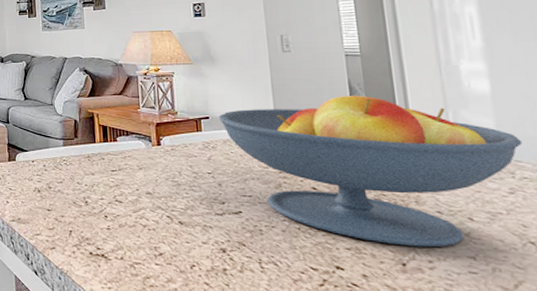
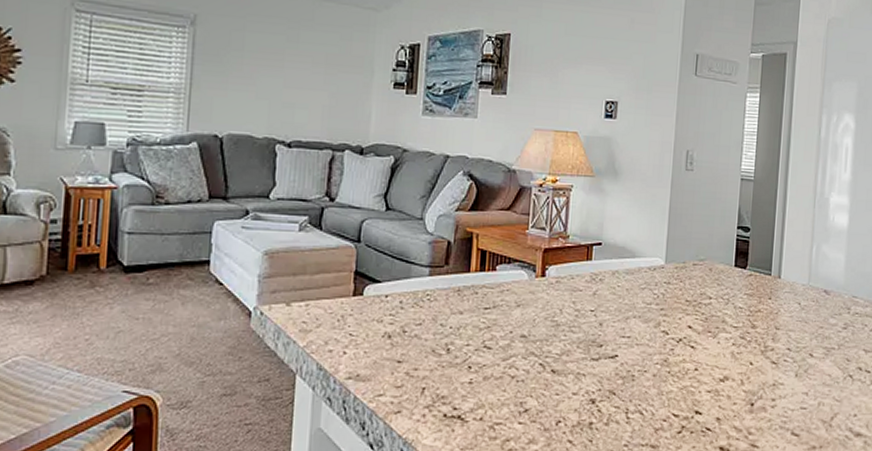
fruit bowl: present [219,96,523,248] -> none [612,224,861,385]

